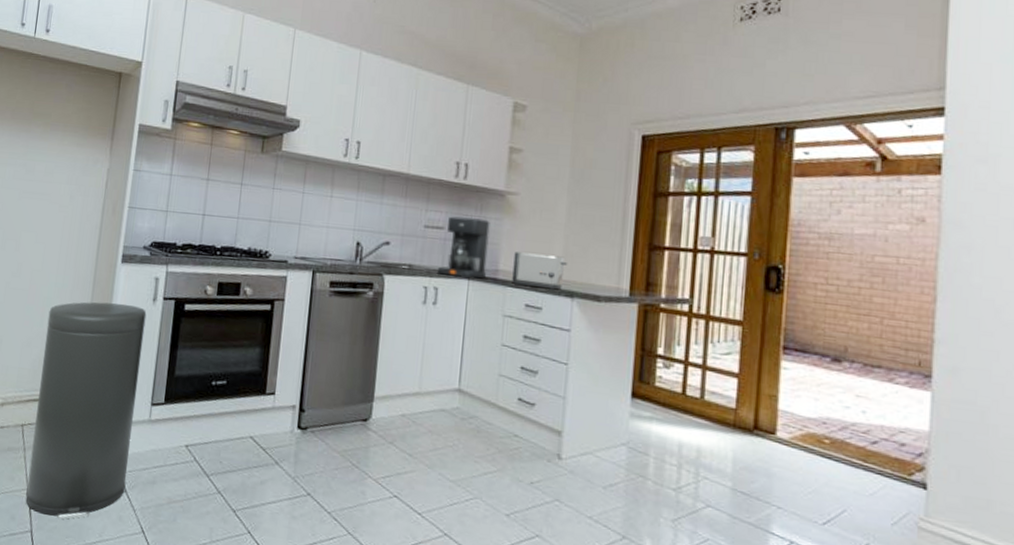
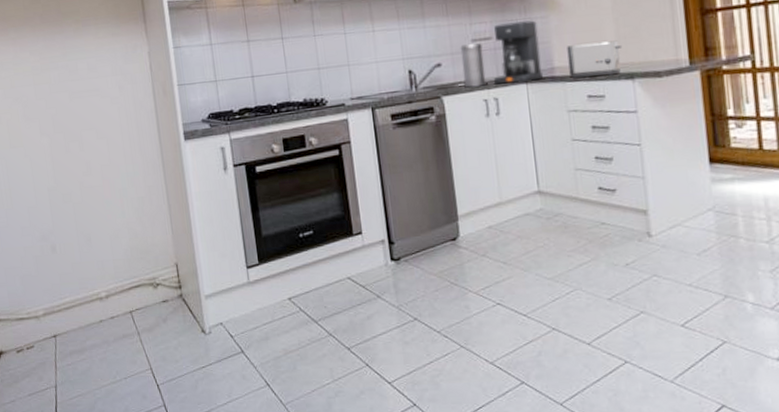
pedal bin: present [25,302,147,520] -> none [127,178,242,390]
canister: none [408,229,434,273] -> present [460,43,487,88]

